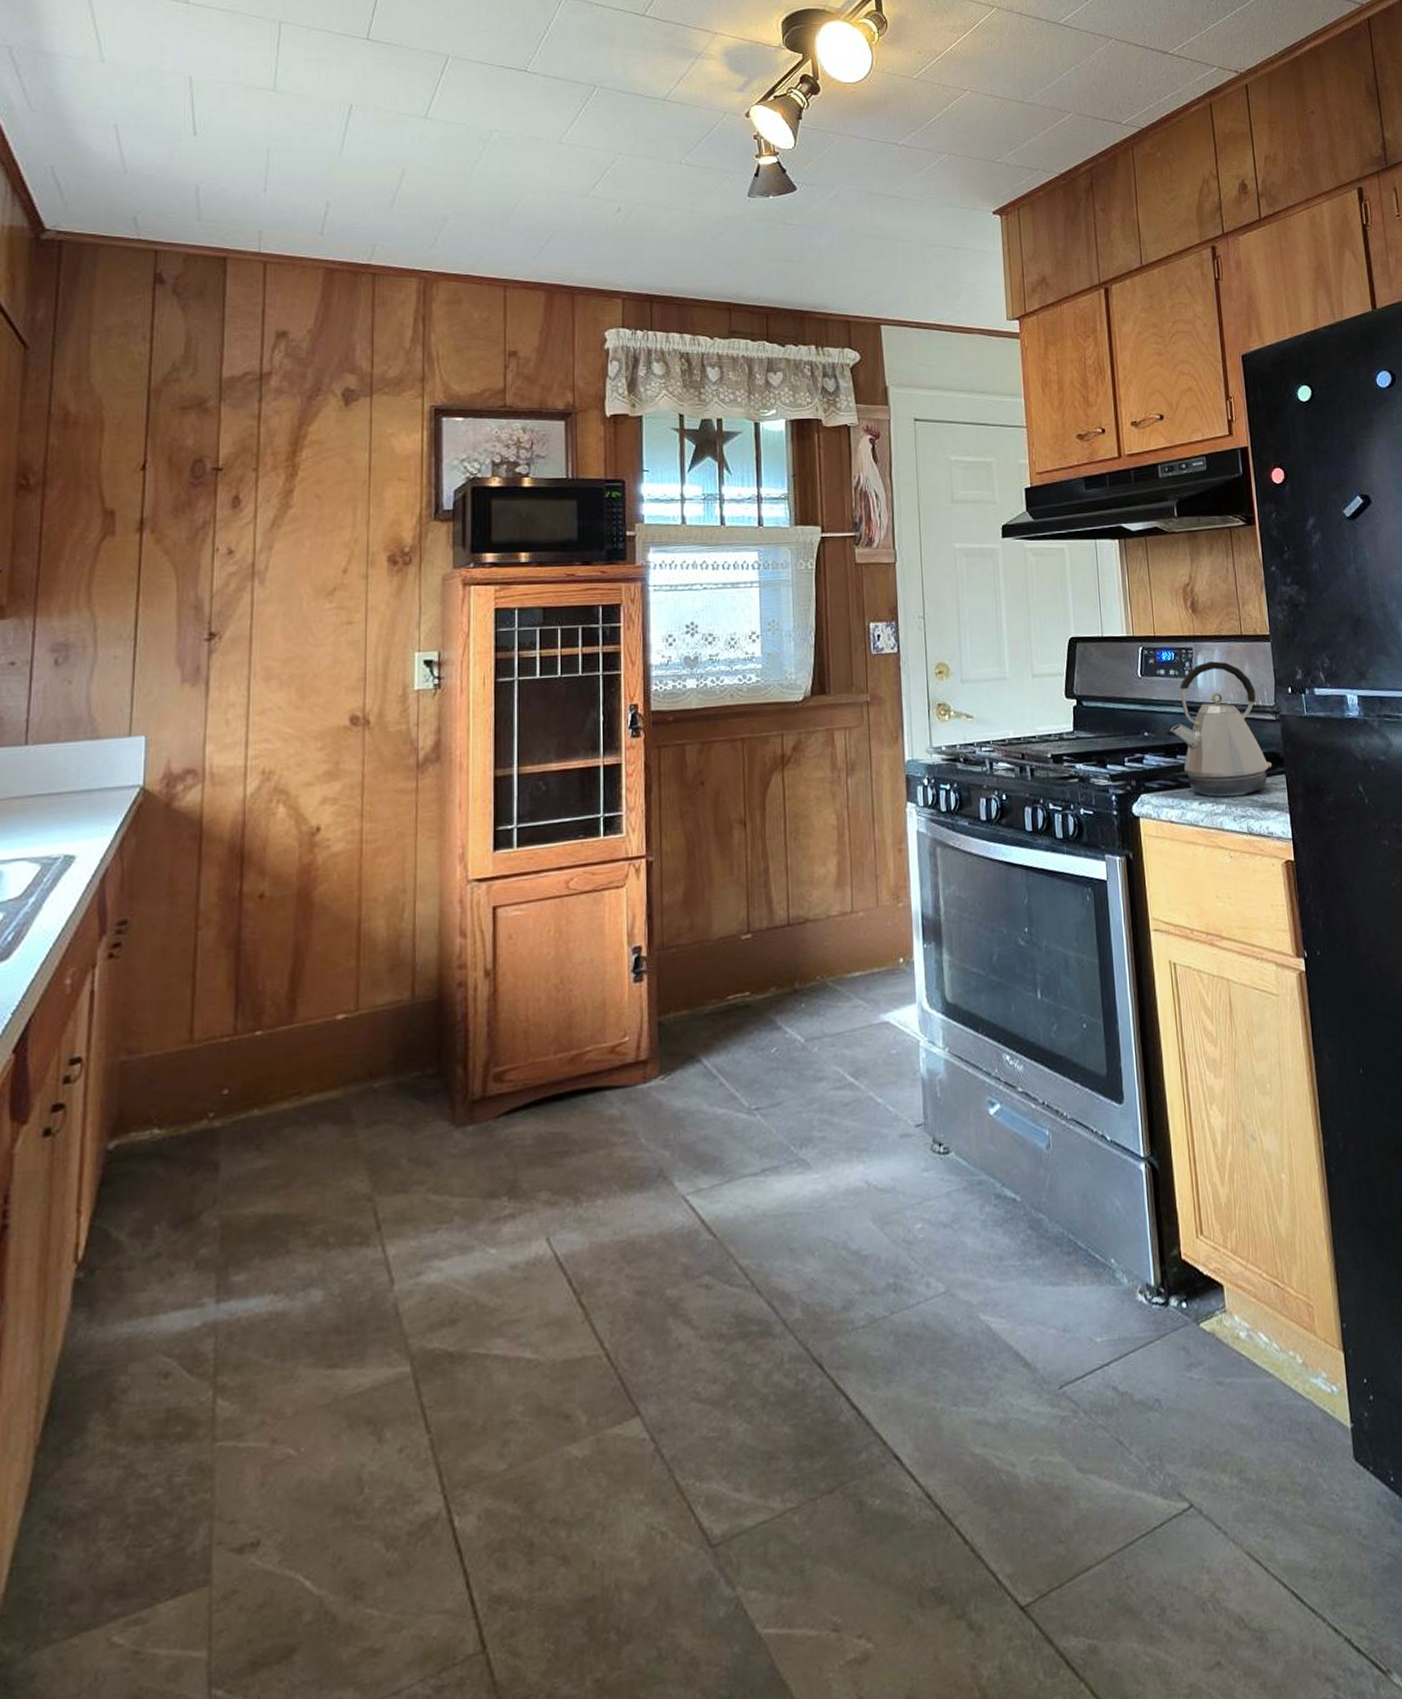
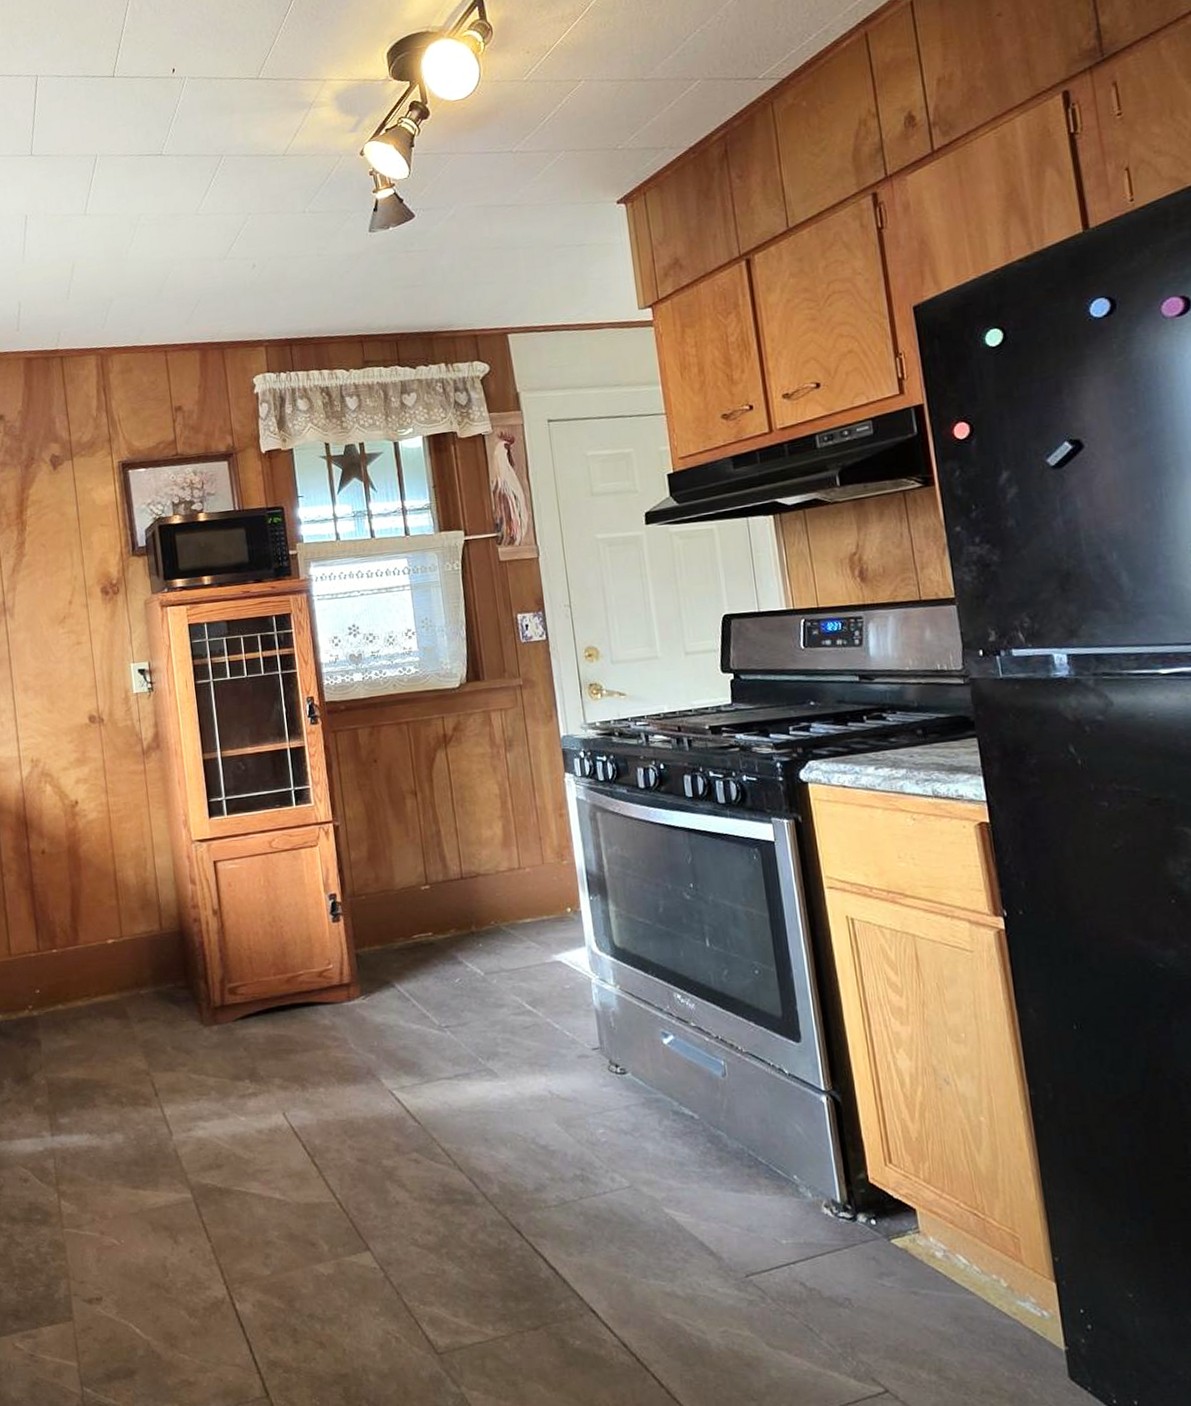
kettle: present [1170,661,1272,797] -> none [839,628,961,762]

